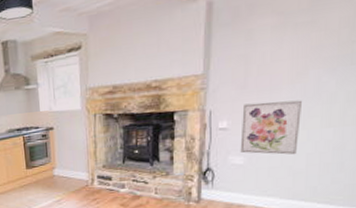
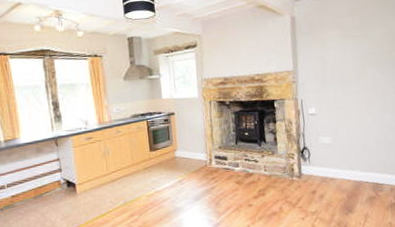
wall art: present [240,100,303,155] -> none [325,92,368,135]

